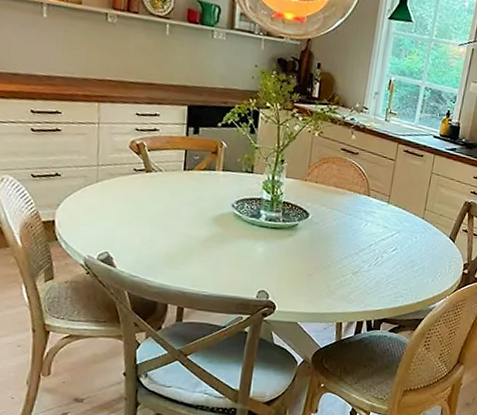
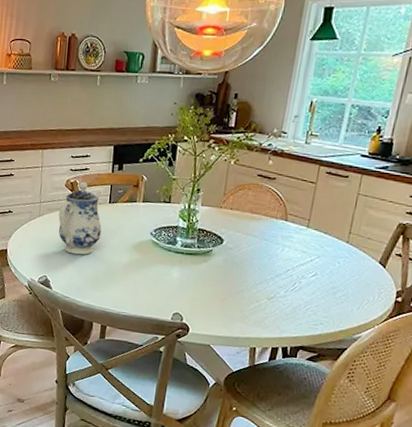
teapot: none [121,143,176,228] -> present [58,181,102,255]

